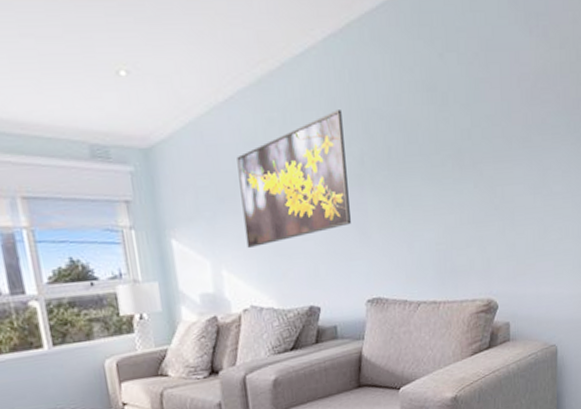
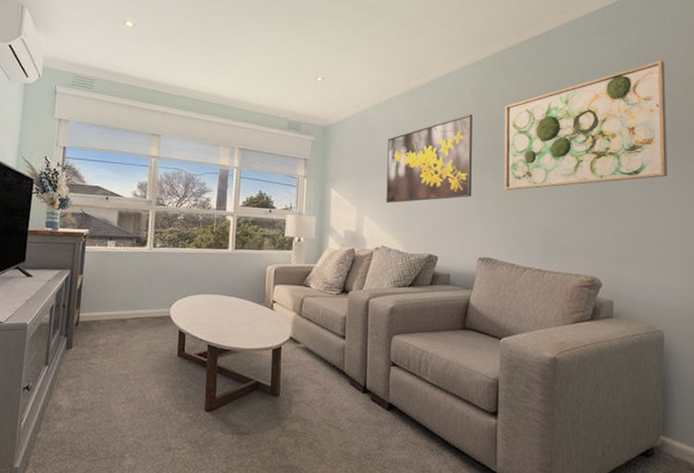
wall art: none [379,13,560,210] -> present [504,60,668,191]

